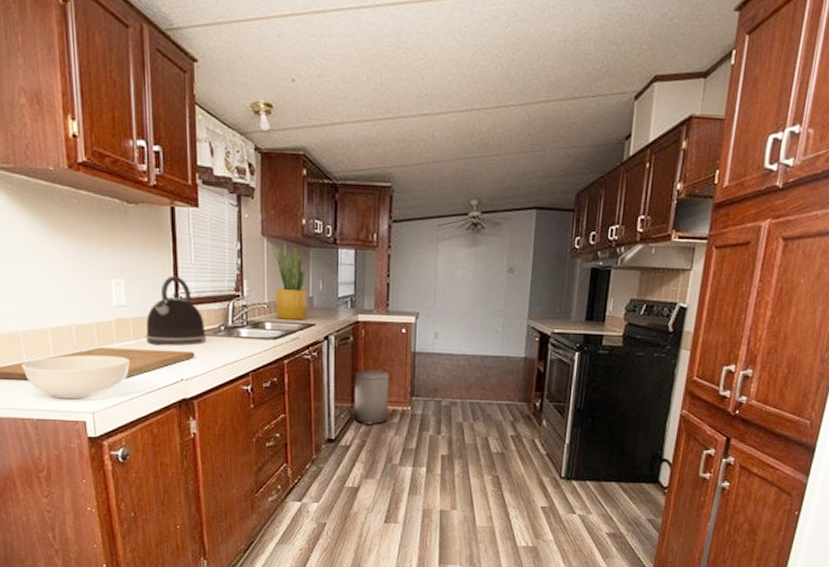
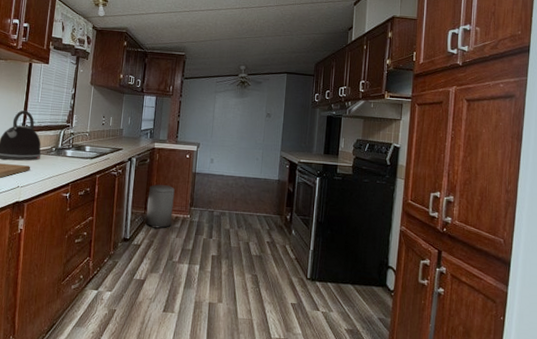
planter: present [272,244,308,320] -> none [94,91,120,146]

